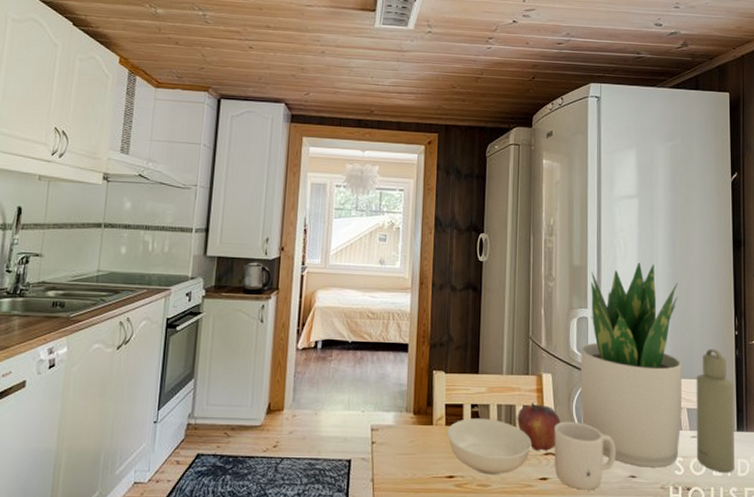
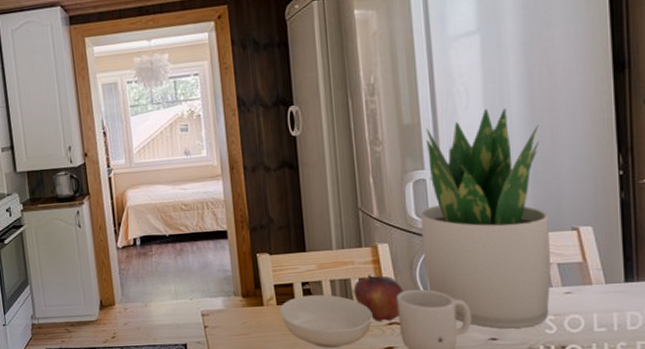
bottle: present [696,349,734,473] -> none [567,194,622,328]

